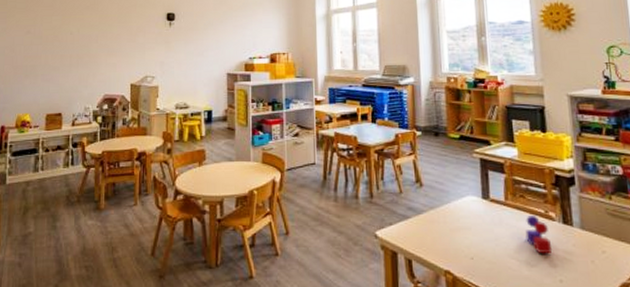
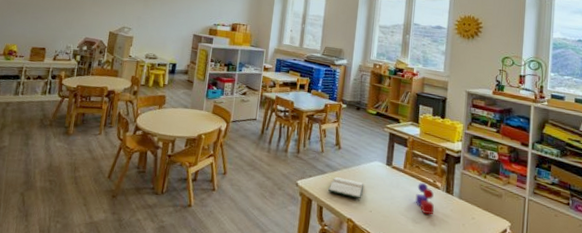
hardback book: none [415,220,459,245] -> present [328,176,364,199]

